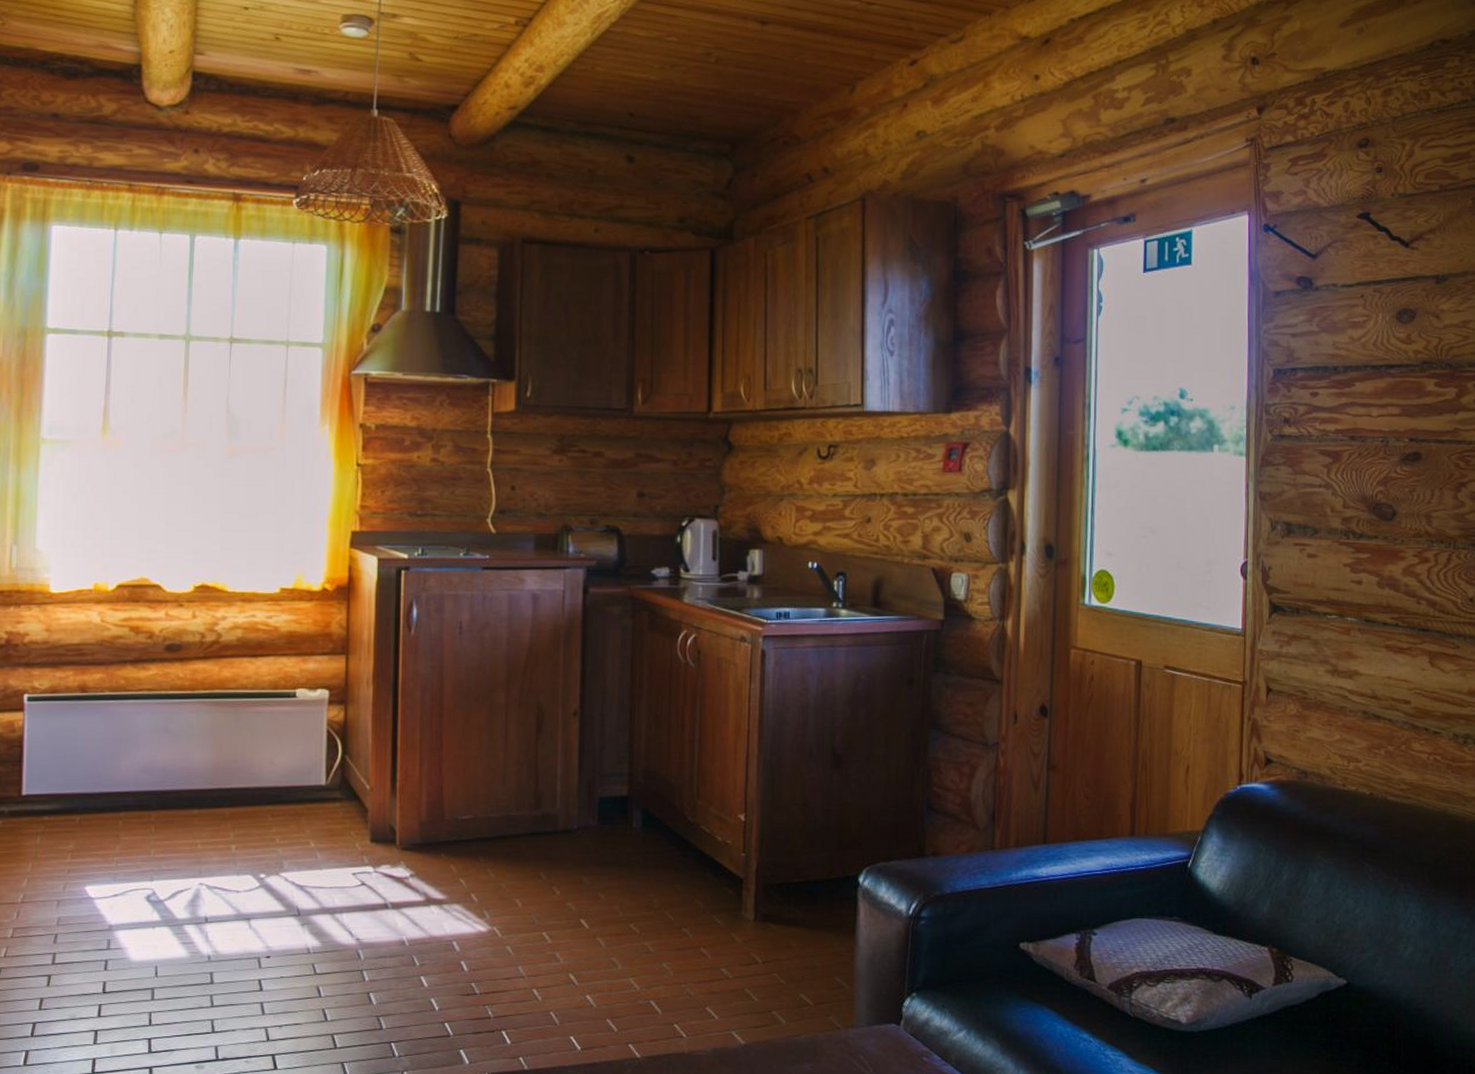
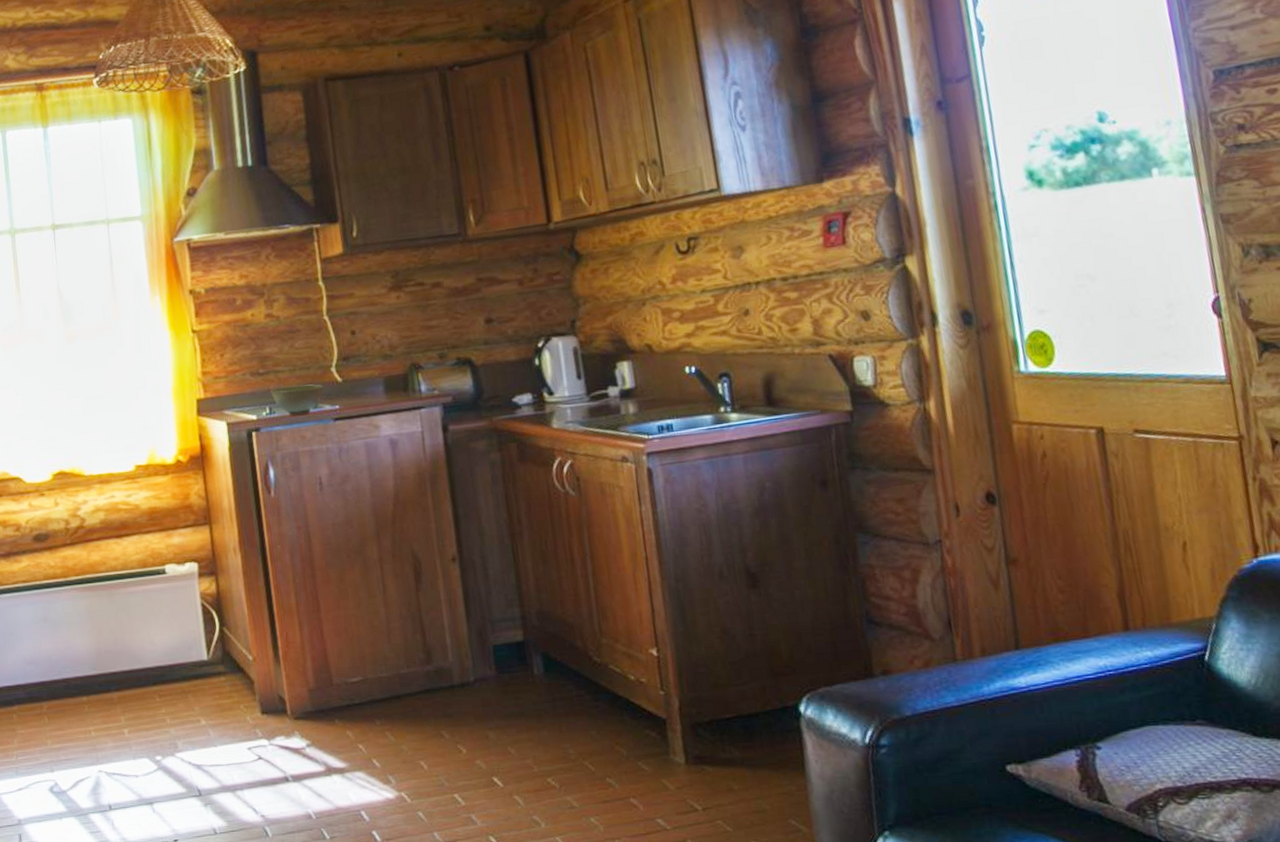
bowl: none [425,531,478,562] -> present [270,384,324,417]

